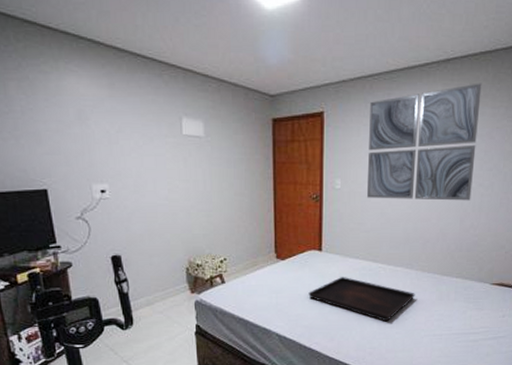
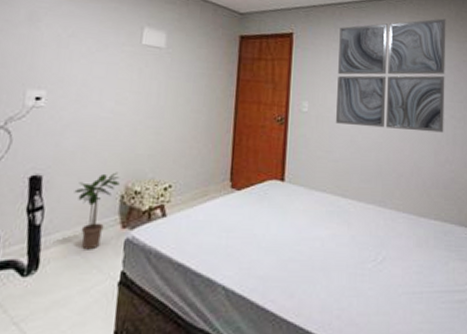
potted plant: none [148,250,183,310] -> present [74,172,120,250]
serving tray: present [308,277,415,322] -> none [265,214,390,274]

